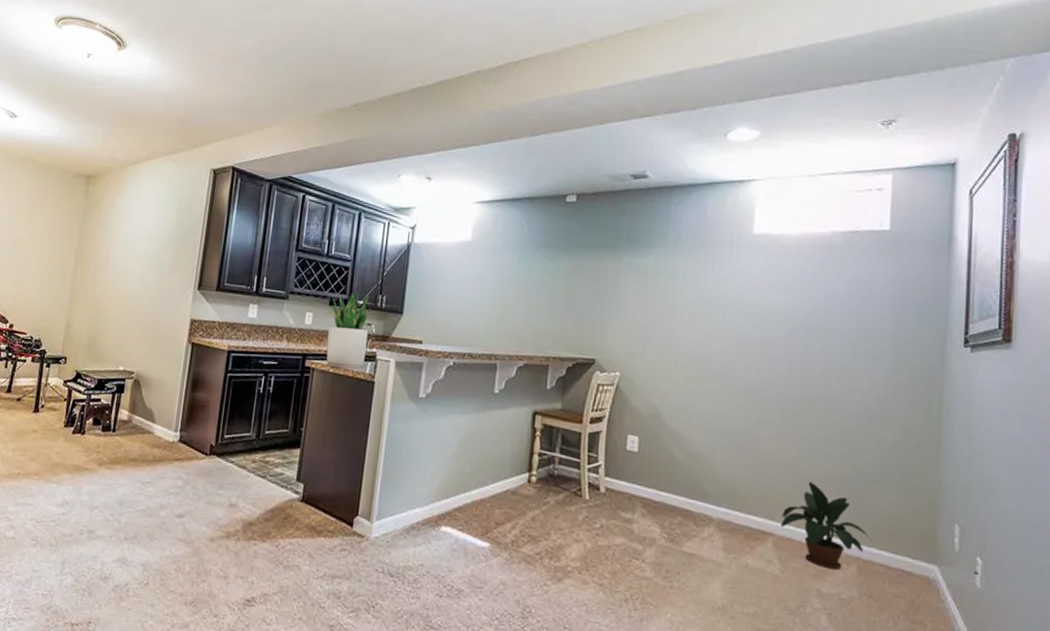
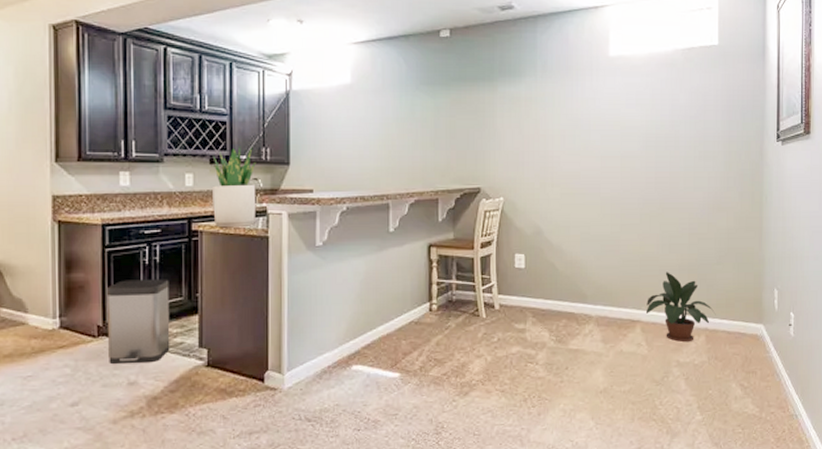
pedal bin: none [215,405,279,488] -> present [106,279,170,364]

